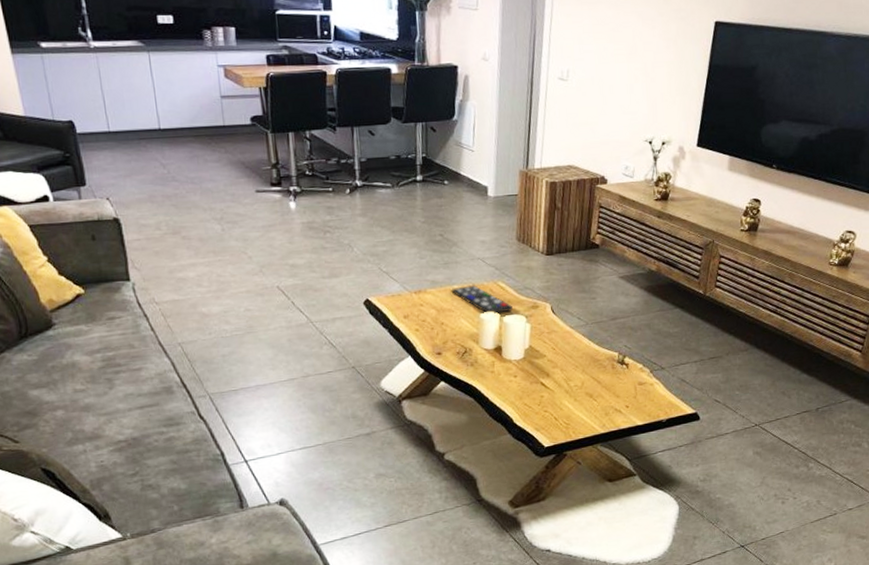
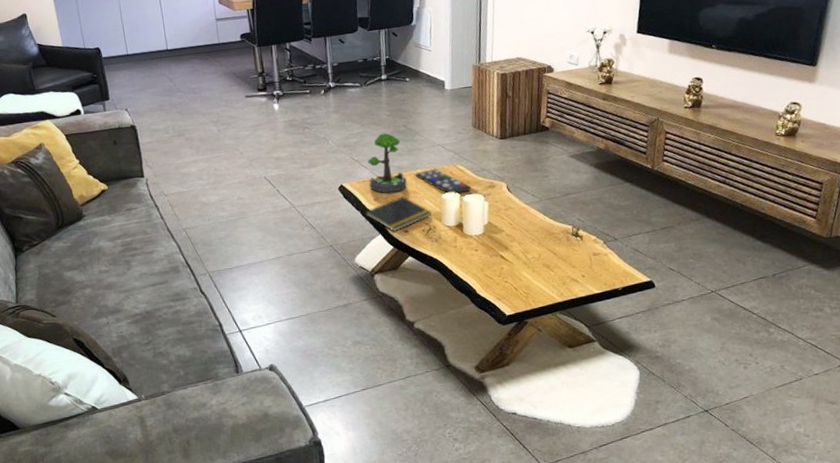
notepad: none [393,313,468,353] -> present [365,195,432,232]
plant: none [397,242,442,311] -> present [367,133,407,194]

